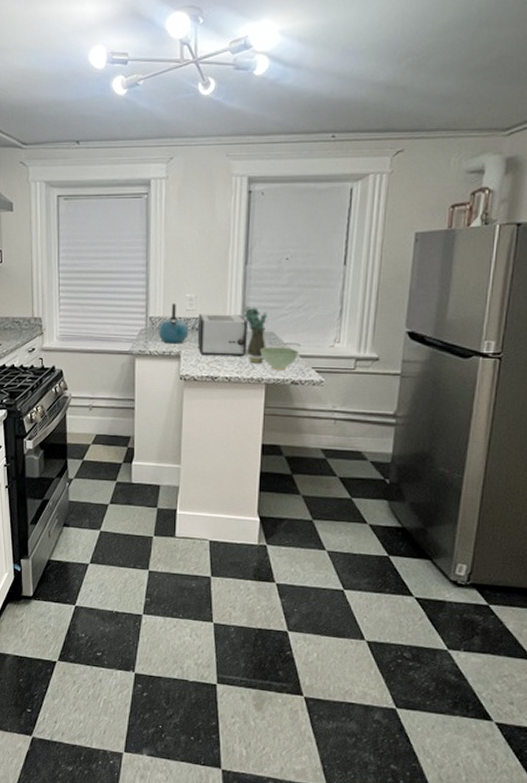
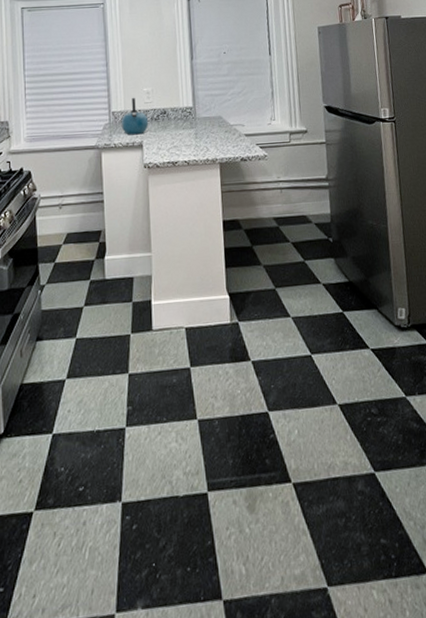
toaster: present [197,314,249,357] -> none [155,103,200,143]
vase: present [243,305,267,364] -> none [194,94,217,146]
bowl: present [260,347,299,370] -> none [212,128,244,150]

